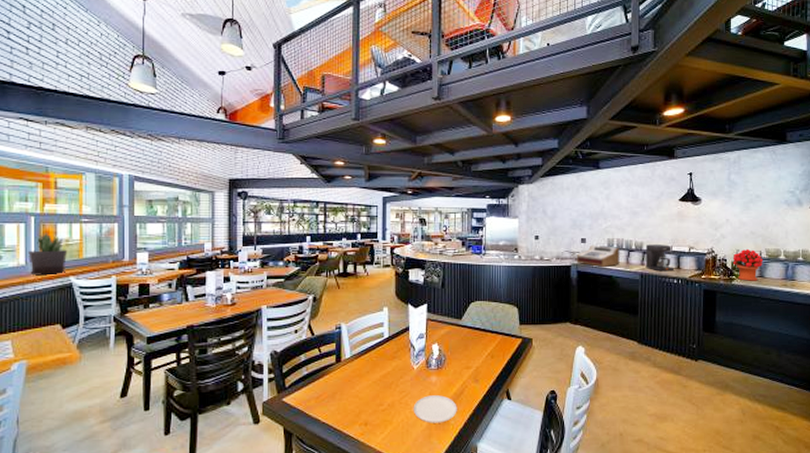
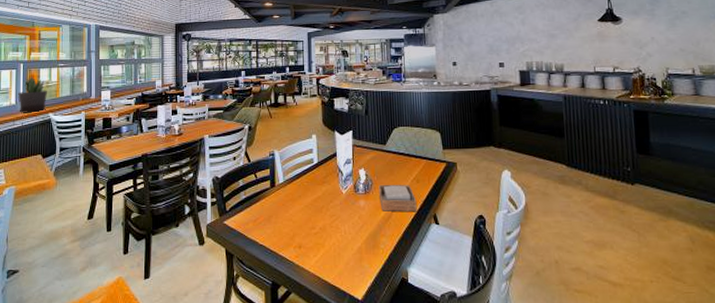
plate: present [413,395,457,423] -> none [343,219,386,247]
napkin holder: none [451,359,490,388] -> present [378,184,417,212]
cash register: present [576,244,620,268] -> none [495,68,541,91]
coffee maker: present [645,244,674,272] -> none [566,65,599,93]
bouquet: present [732,248,764,281] -> none [662,66,698,100]

